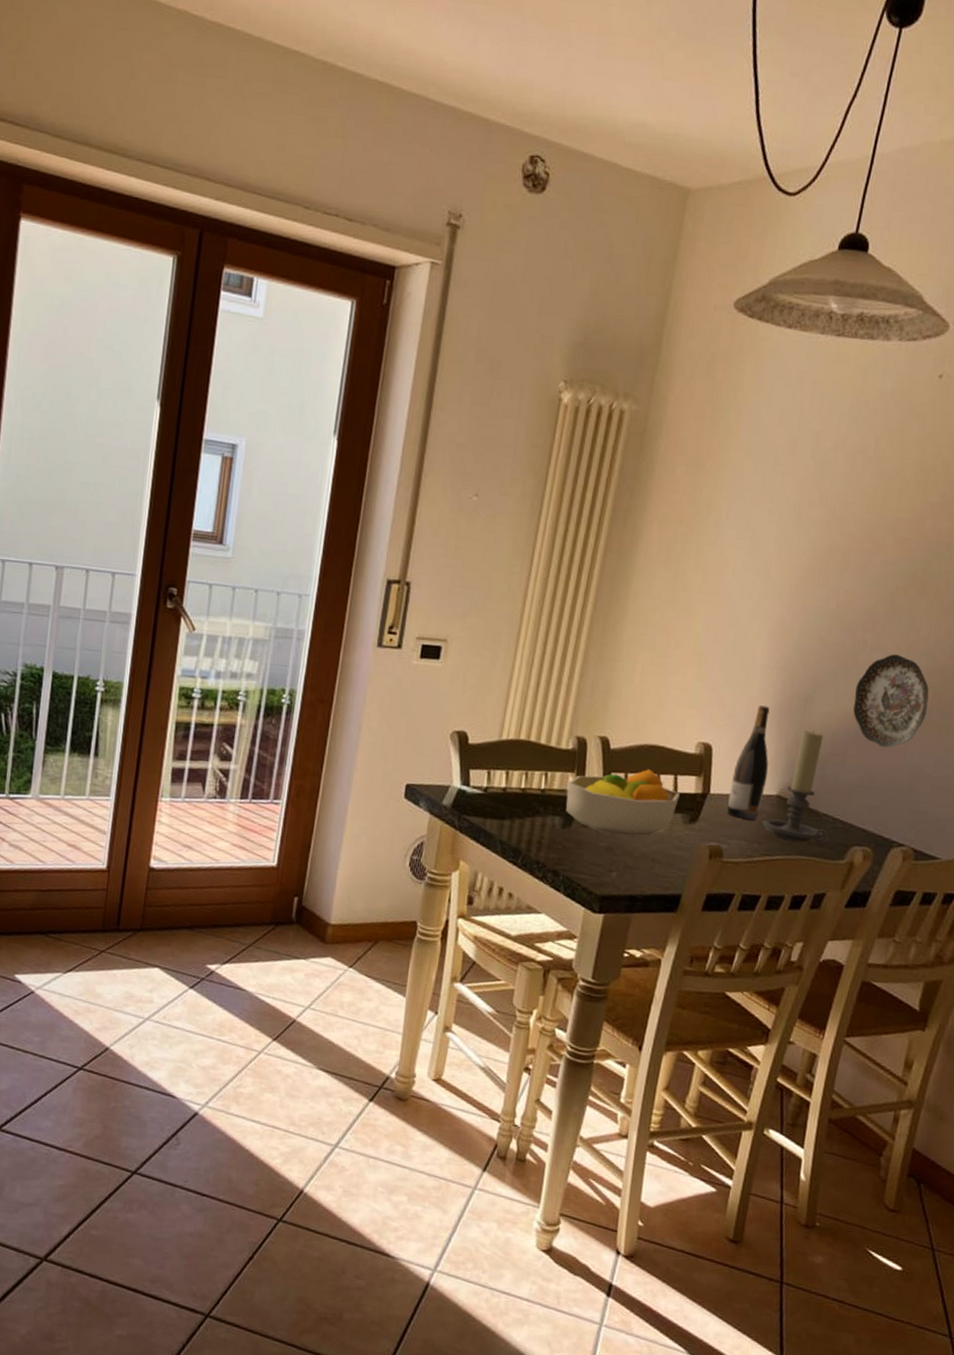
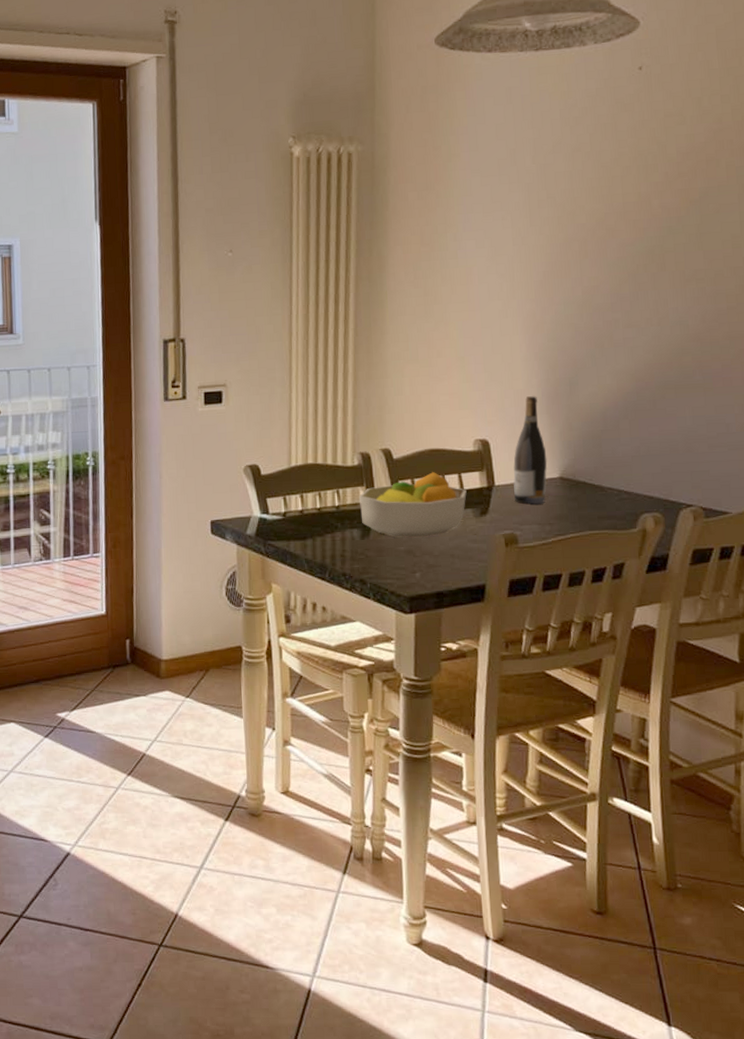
candle holder: present [762,730,830,846] -> none [550,411,619,518]
decorative plate: present [853,654,929,748] -> none [615,328,690,417]

